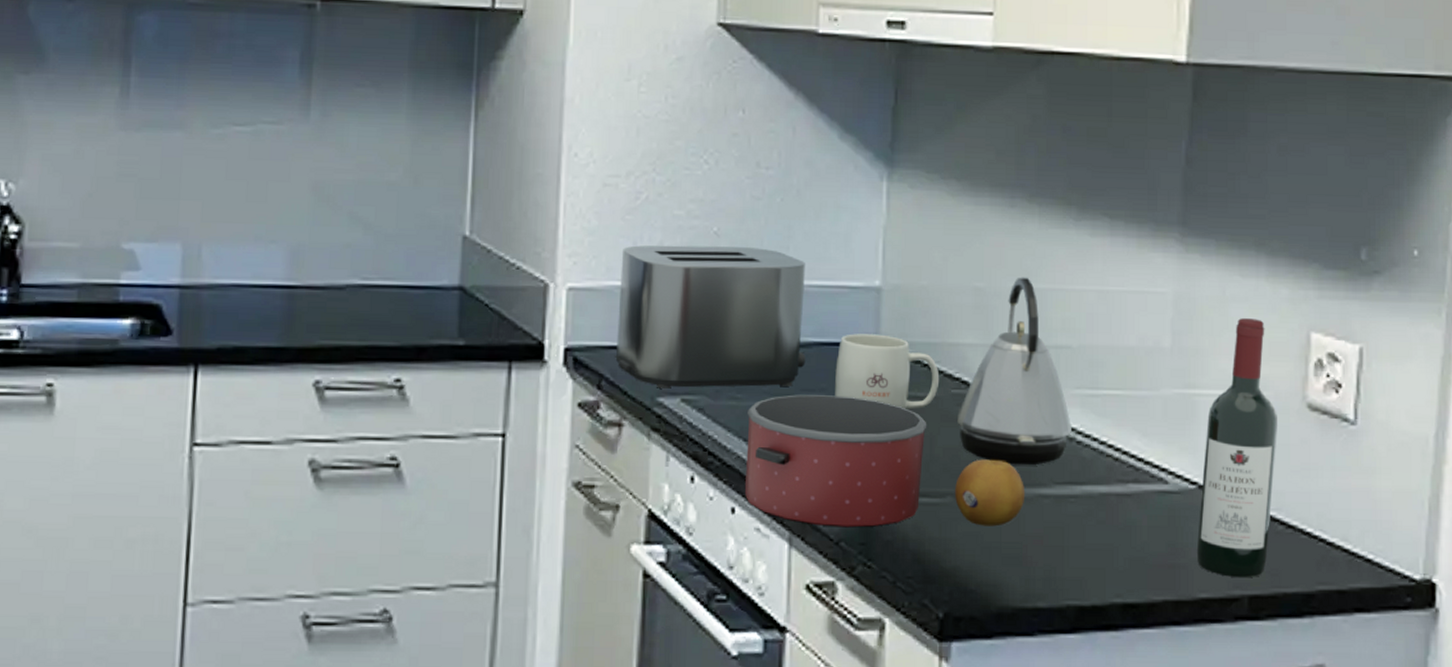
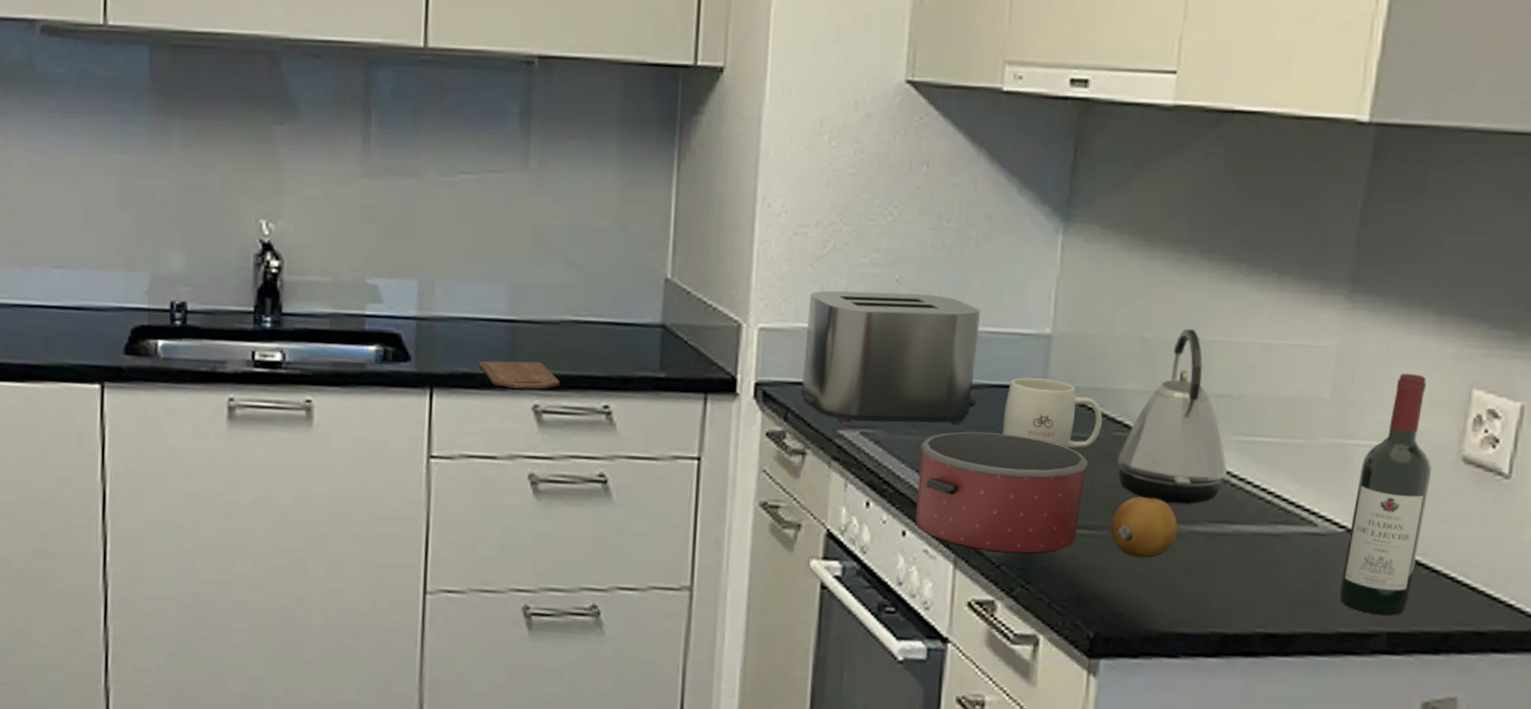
cutting board: none [251,332,345,364] -> present [478,360,560,390]

